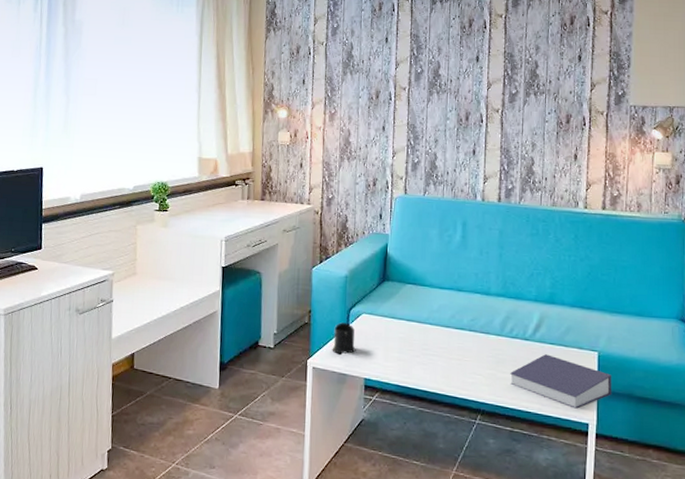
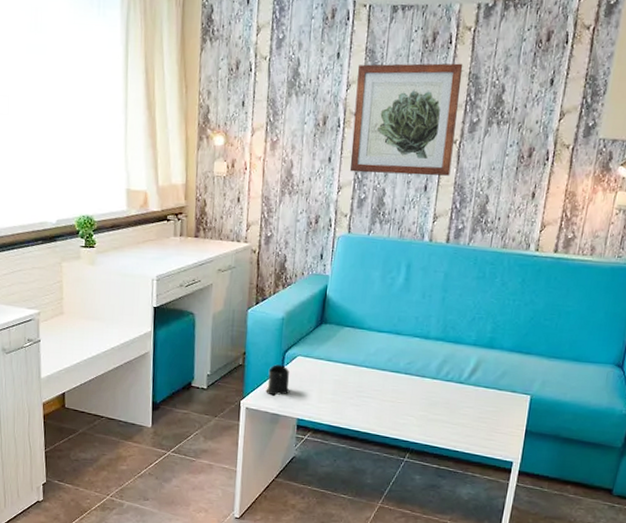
wall art: none [402,44,498,141] -> present [349,63,463,176]
book: present [510,354,612,409] -> none [441,397,541,448]

